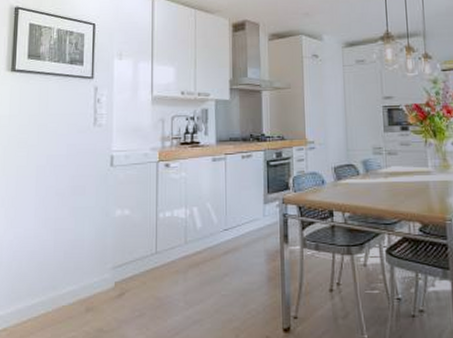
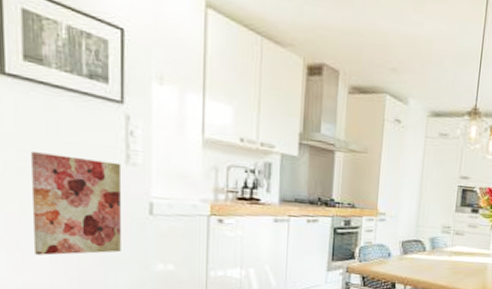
wall art: none [23,125,91,210] -> present [31,152,122,256]

